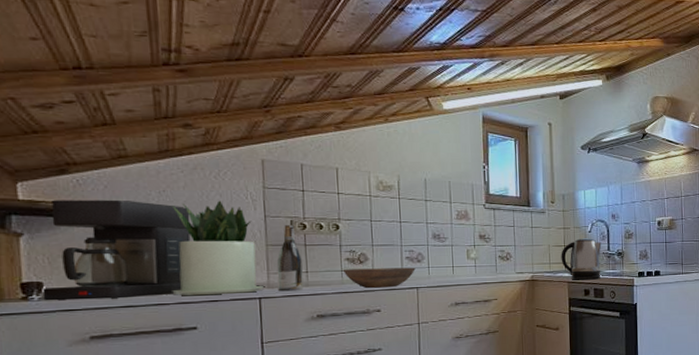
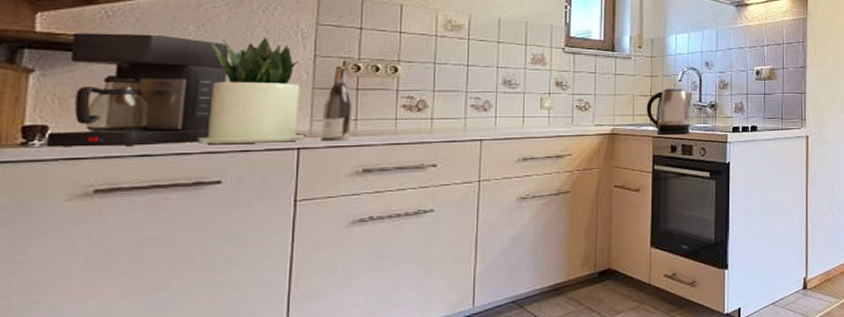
bowl: present [342,267,416,289] -> none [397,117,481,140]

